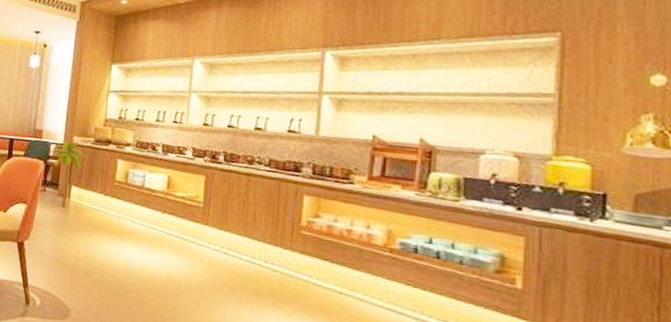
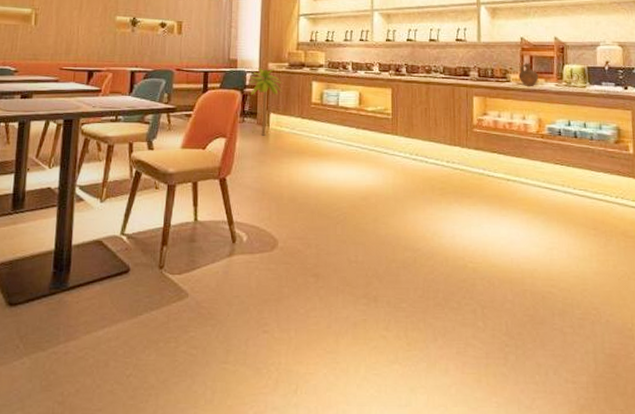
jug: none [365,165,394,194] -> present [518,63,539,87]

